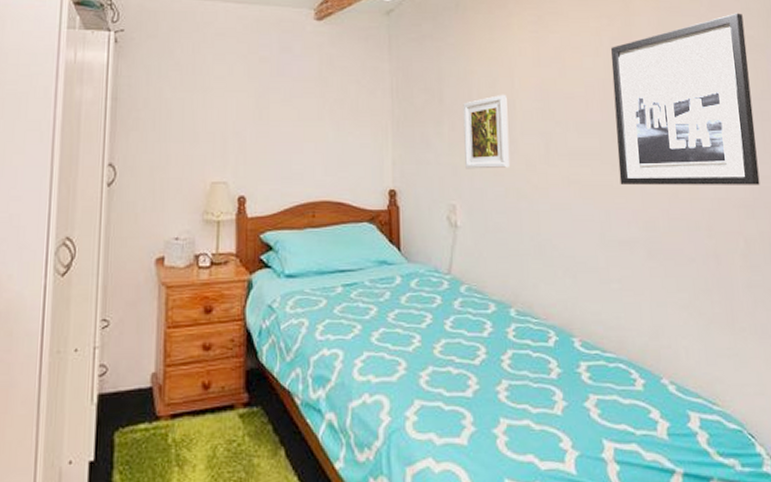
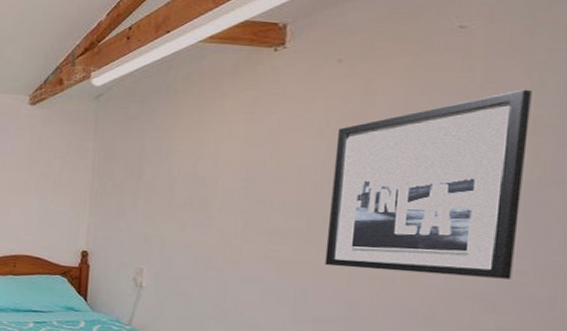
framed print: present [463,94,510,169] -> none [157,172,209,240]

